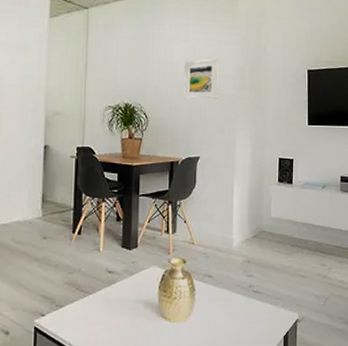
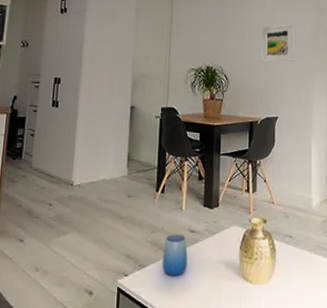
cup: none [80,274,106,316] -> present [162,234,188,277]

